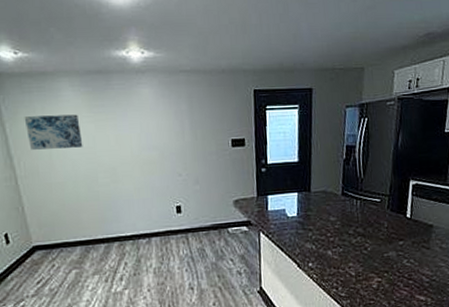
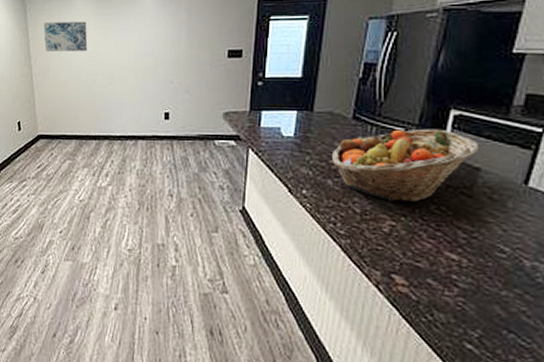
fruit basket: none [329,197,431,262] -> present [332,128,480,202]

